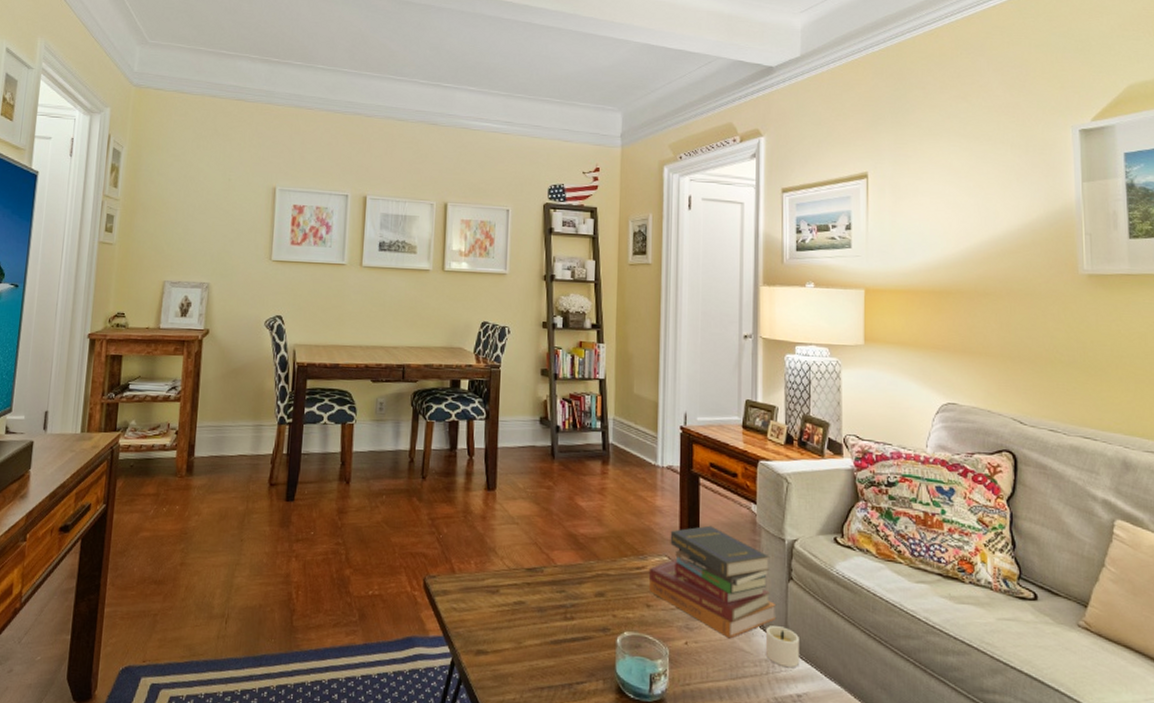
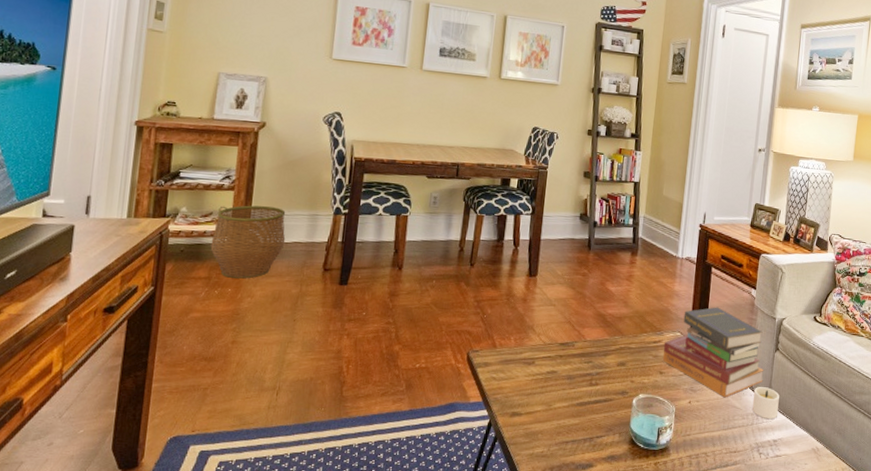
basket: none [158,417,231,495] -> present [210,205,286,279]

